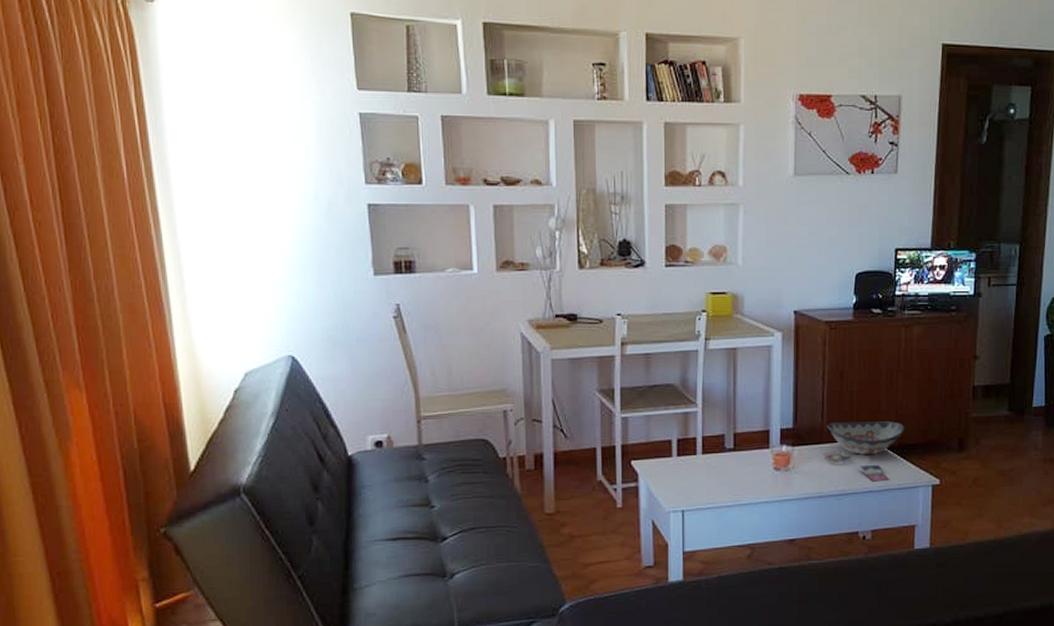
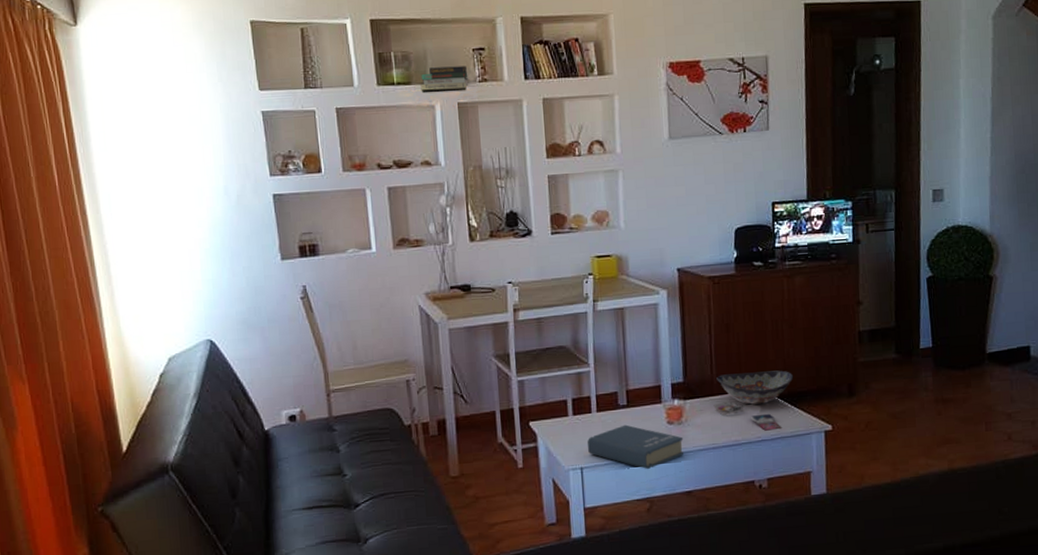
books: none [534,80,588,108] -> present [420,66,470,94]
book: none [691,468,789,516] -> present [588,424,684,470]

